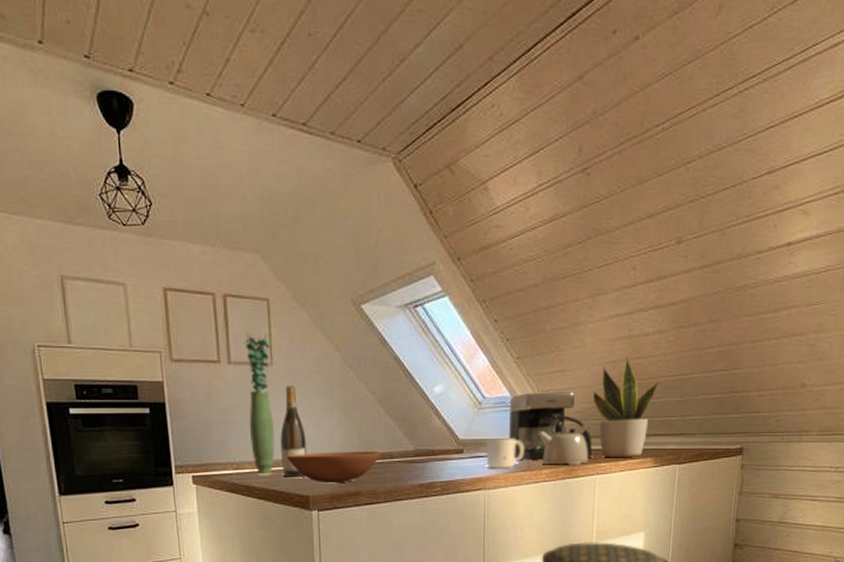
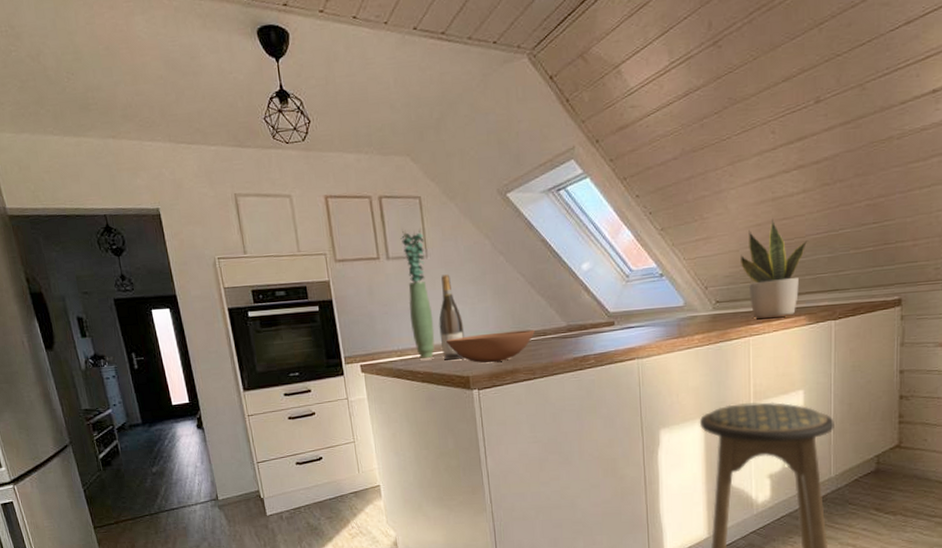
mug: present [485,438,525,468] -> none [635,307,675,338]
coffee maker: present [509,392,575,460] -> none [657,257,722,327]
kettle: present [537,415,592,465] -> none [686,281,743,330]

